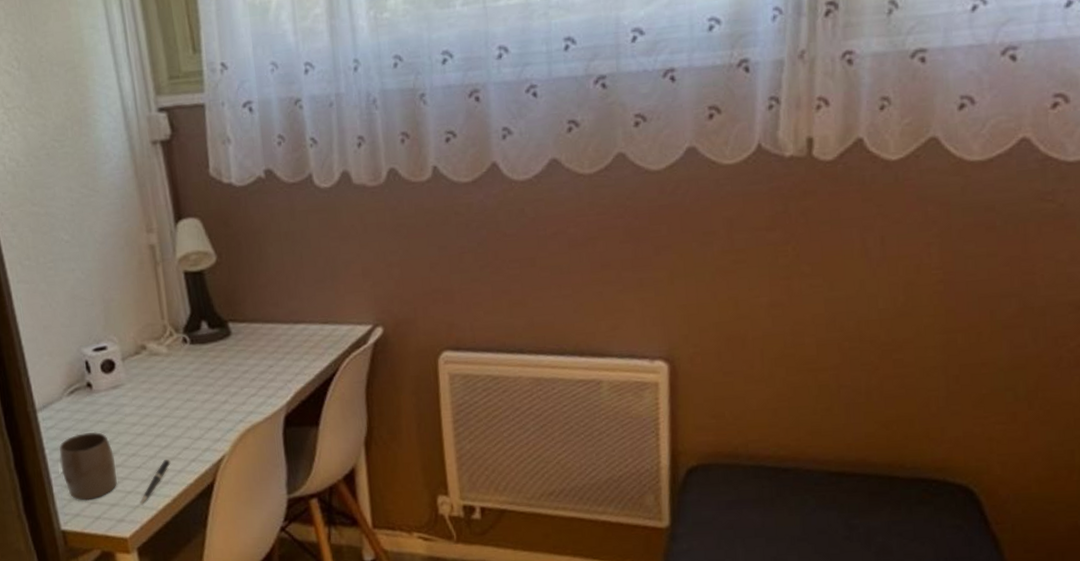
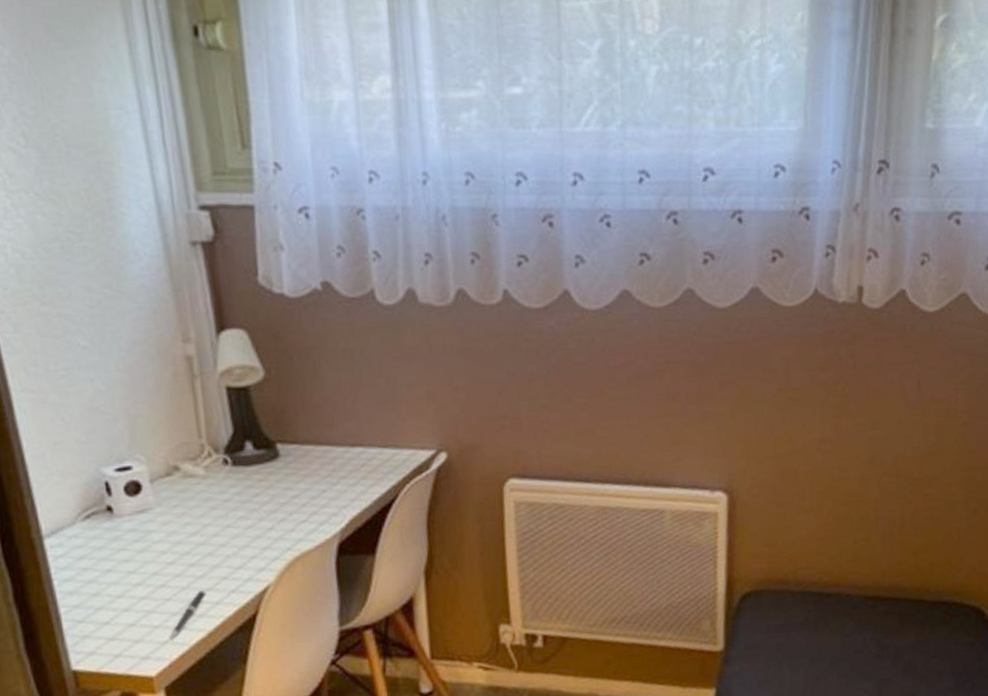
mug: present [59,431,117,500] -> none [71,560,142,637]

